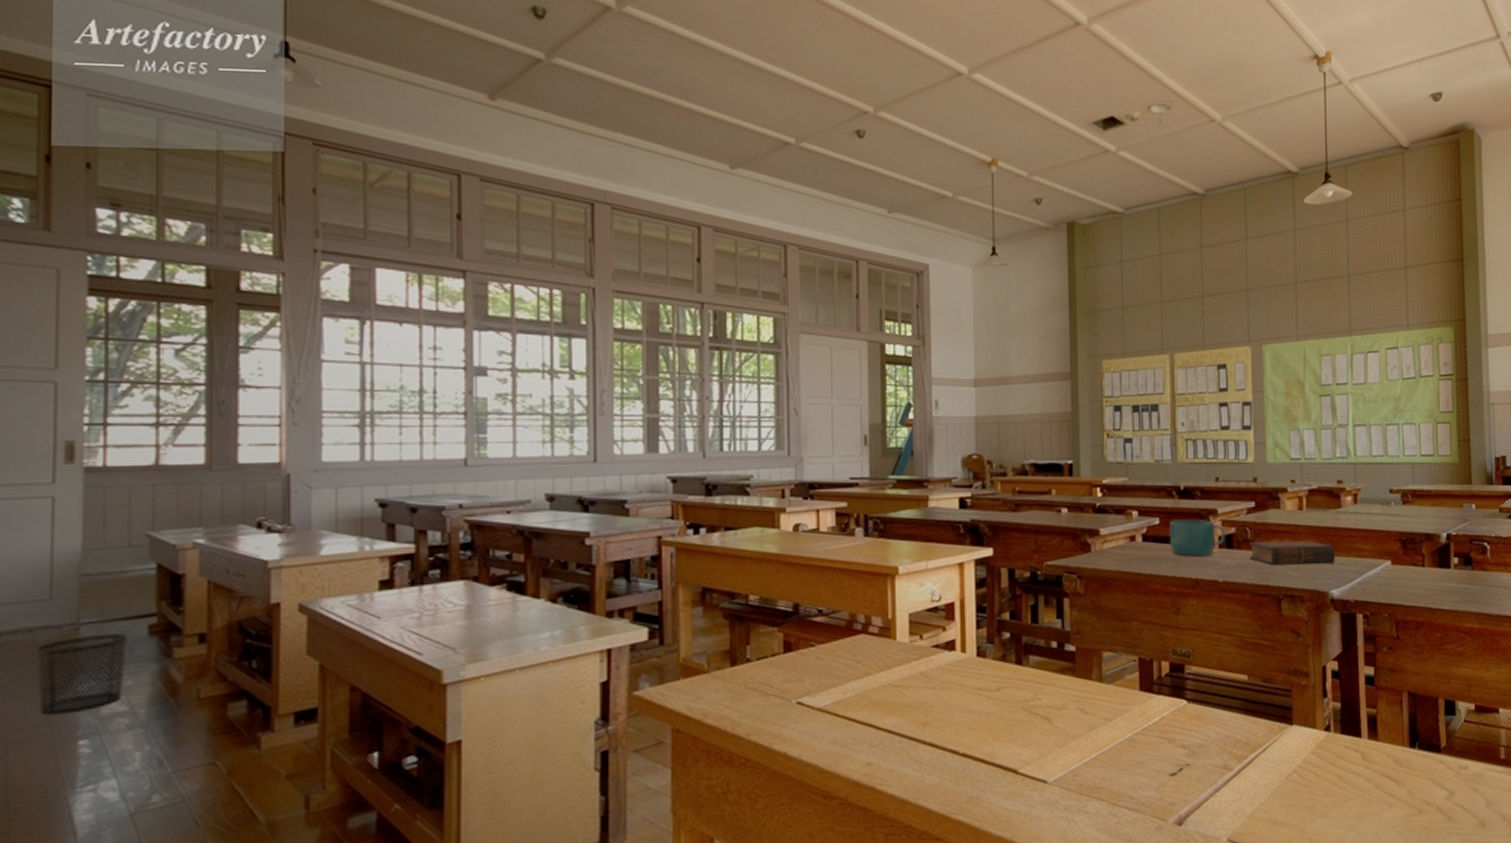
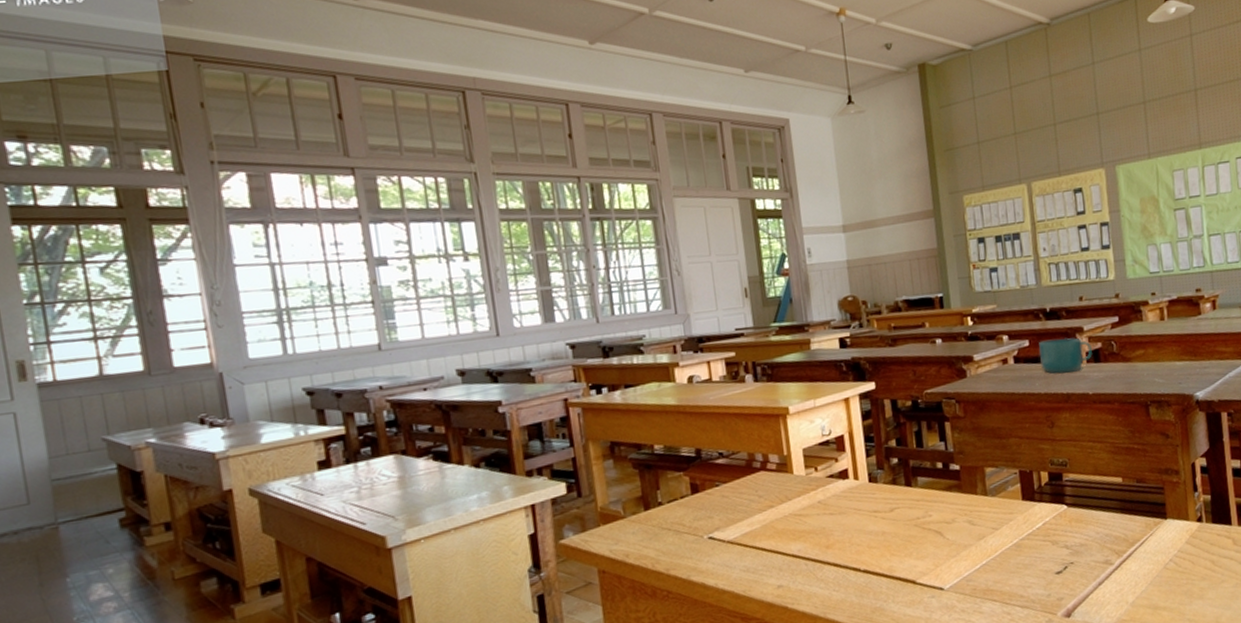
waste bin: present [35,633,127,715] -> none [23,528,107,605]
book: present [1249,540,1336,566] -> none [1116,348,1199,375]

